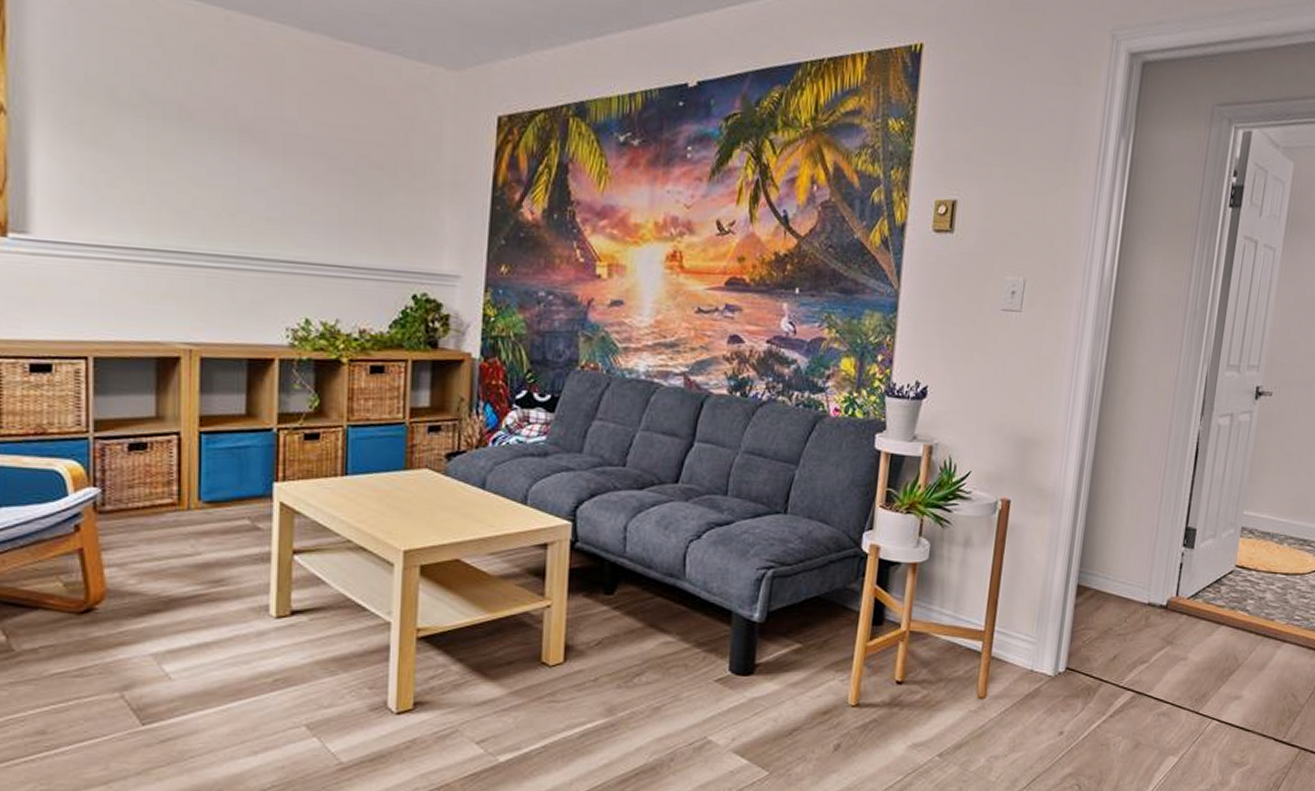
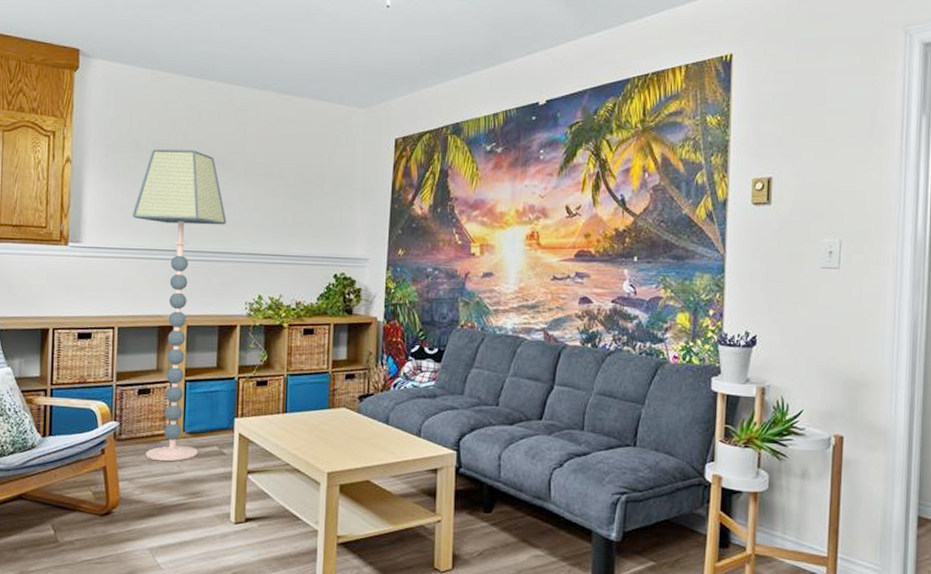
floor lamp: none [109,103,257,541] -> present [132,149,227,462]

